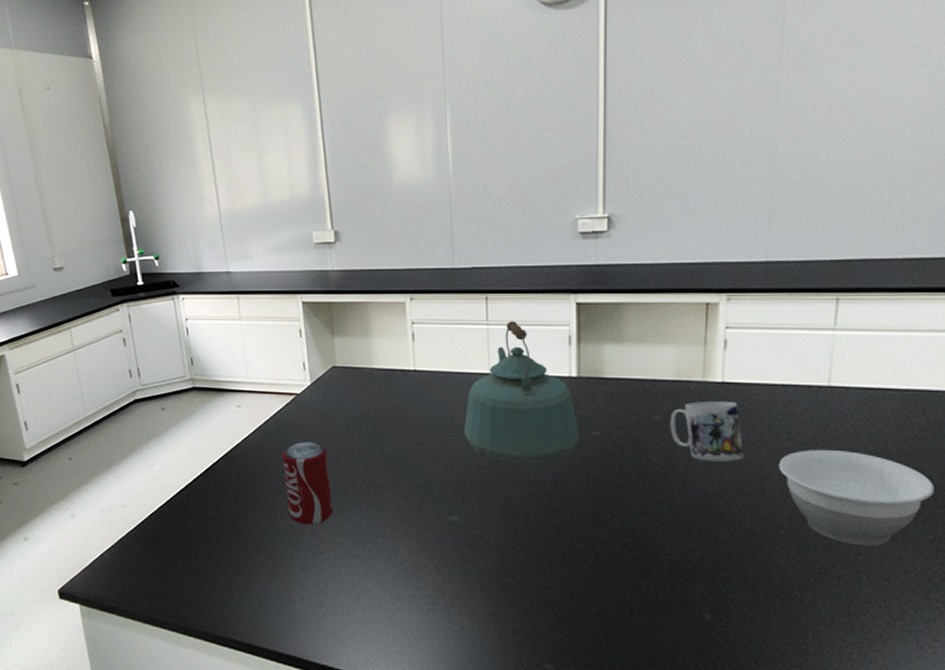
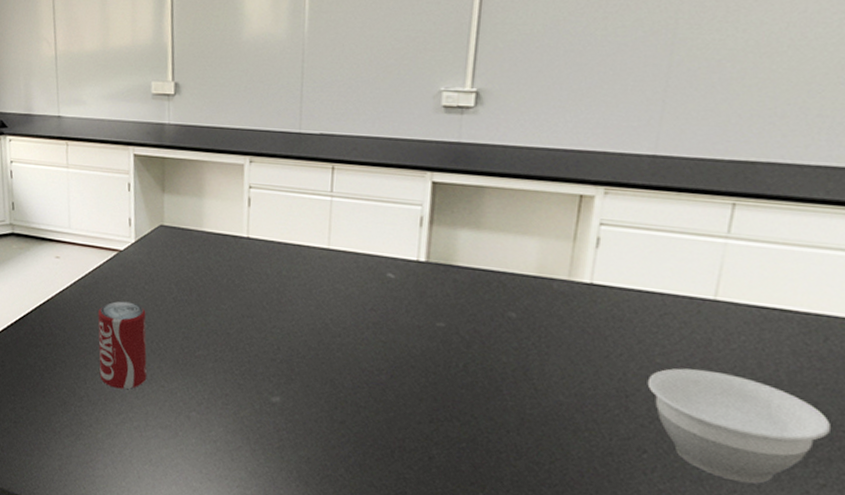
kettle: present [464,321,579,462] -> none [295,195,423,349]
mug: present [670,402,744,462] -> none [525,302,609,372]

